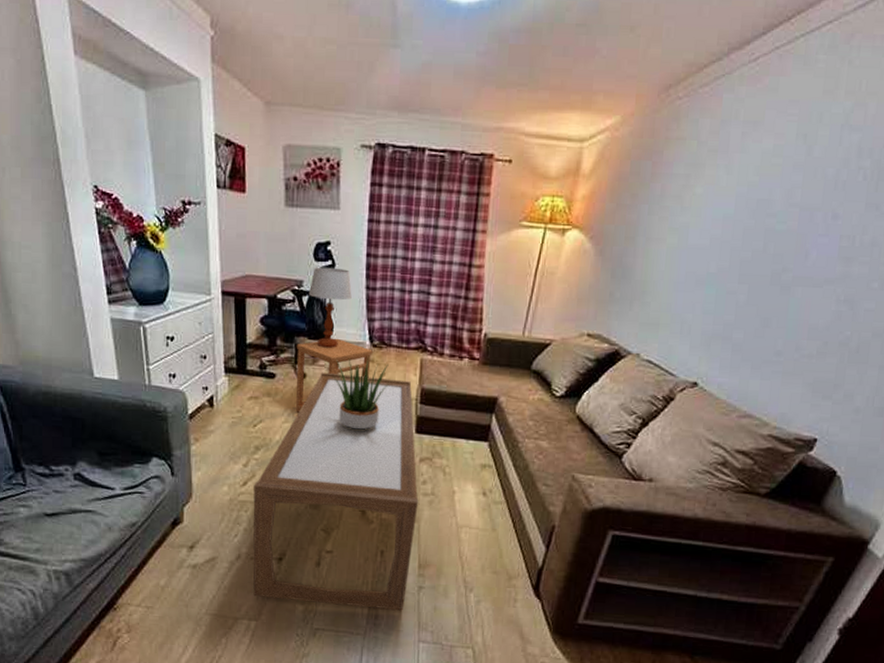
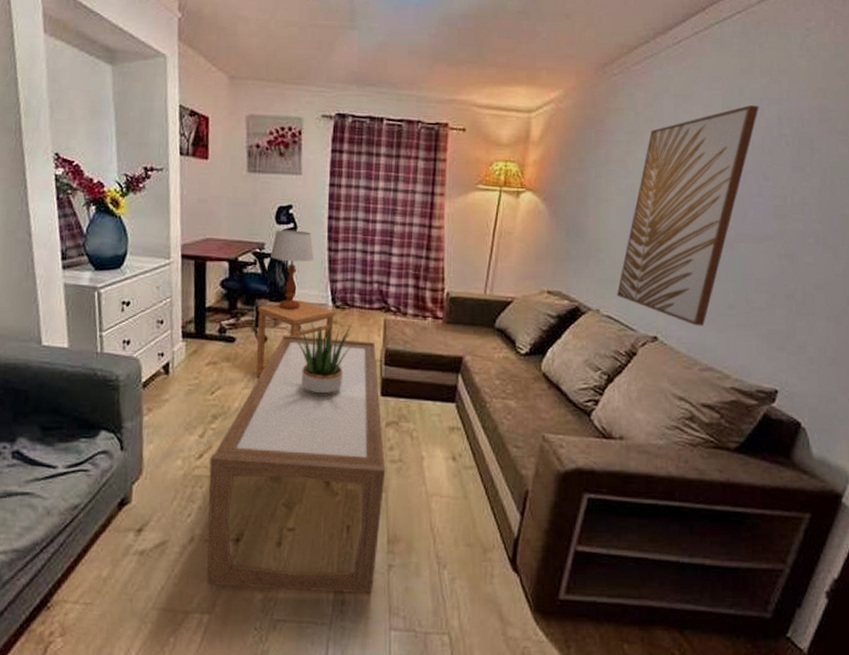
wall art: none [660,133,839,373] -> present [617,105,759,326]

